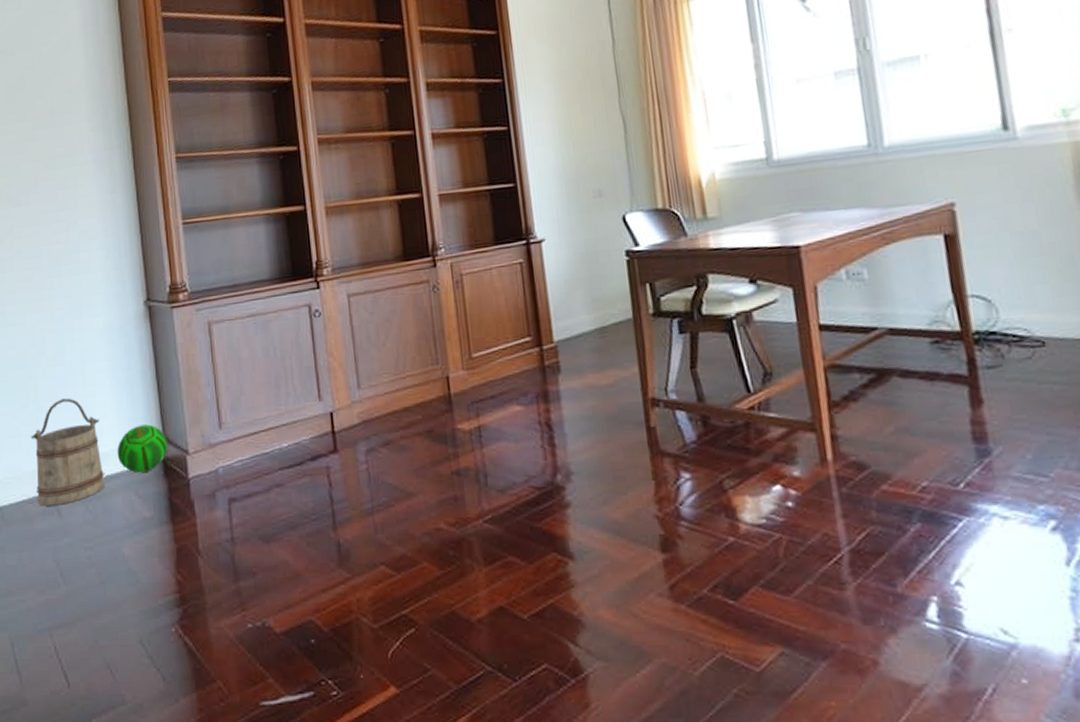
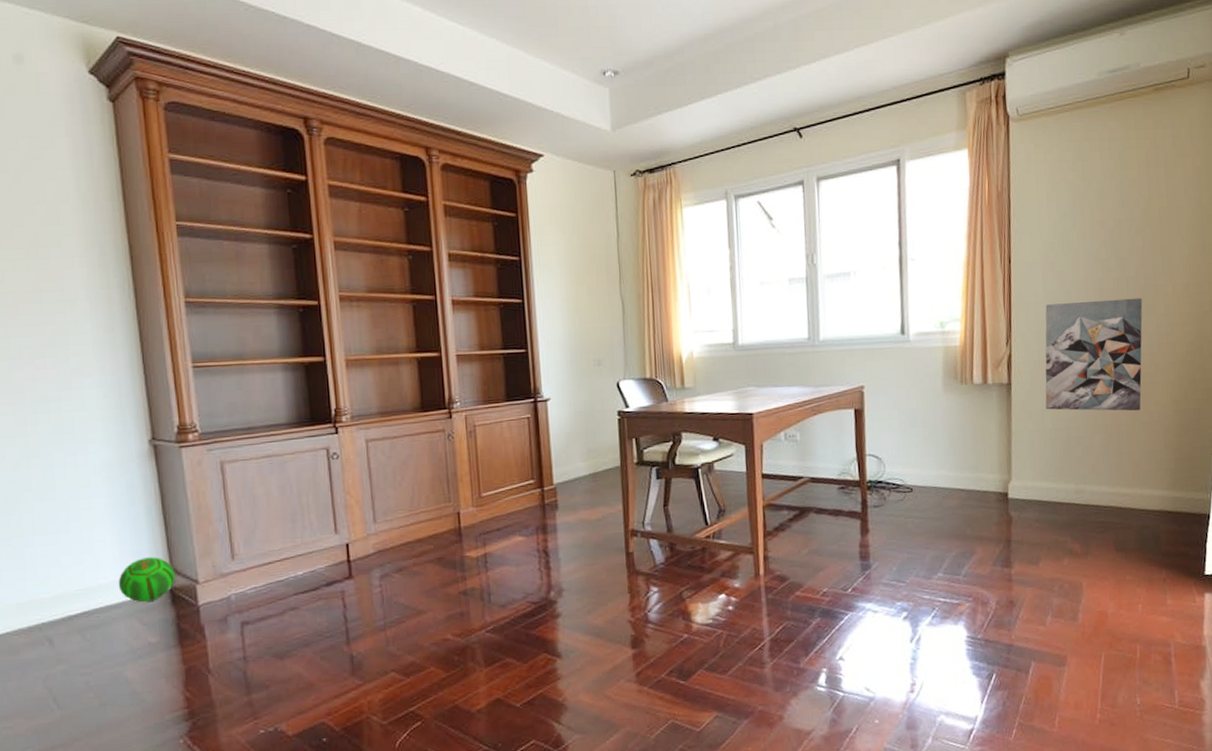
bucket: present [31,398,105,506] -> none [15,532,104,637]

